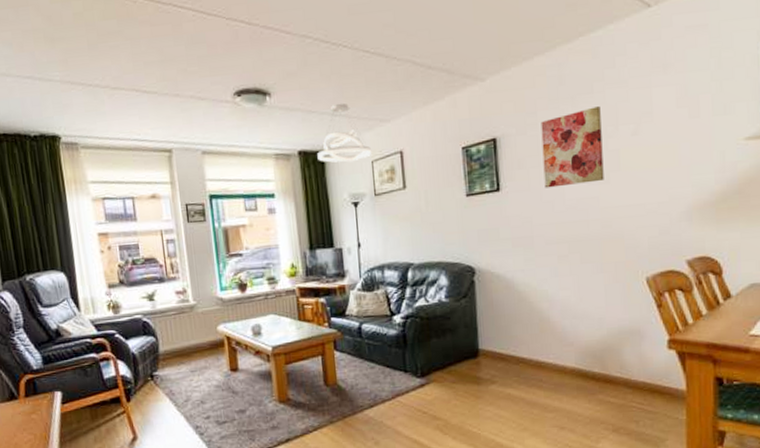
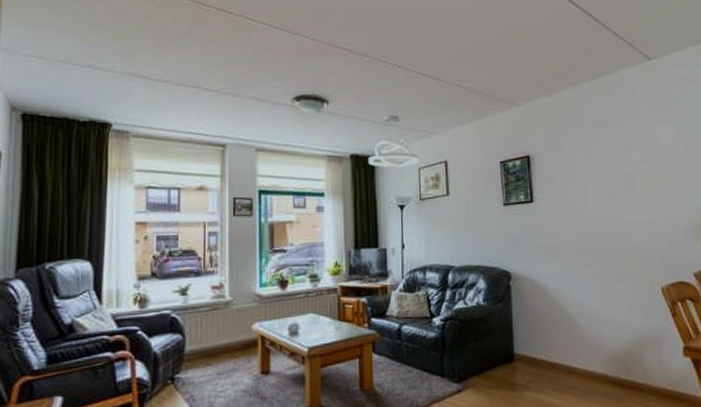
wall art: present [541,106,604,188] -> none [567,135,622,202]

